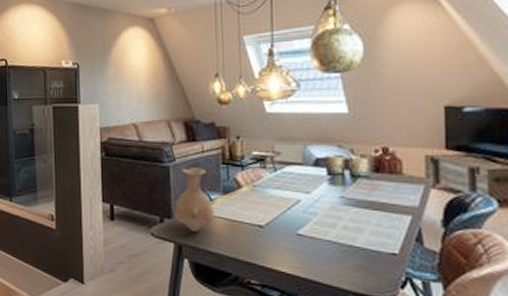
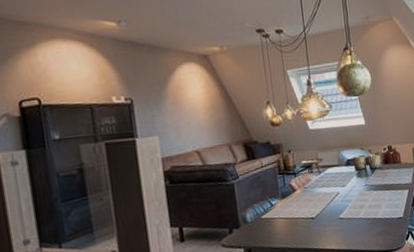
vase: present [174,168,215,231] -> none [241,180,277,235]

